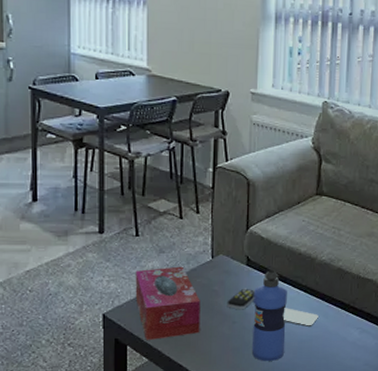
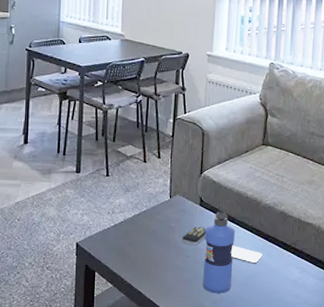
tissue box: present [135,266,200,340] -> none [104,204,159,268]

